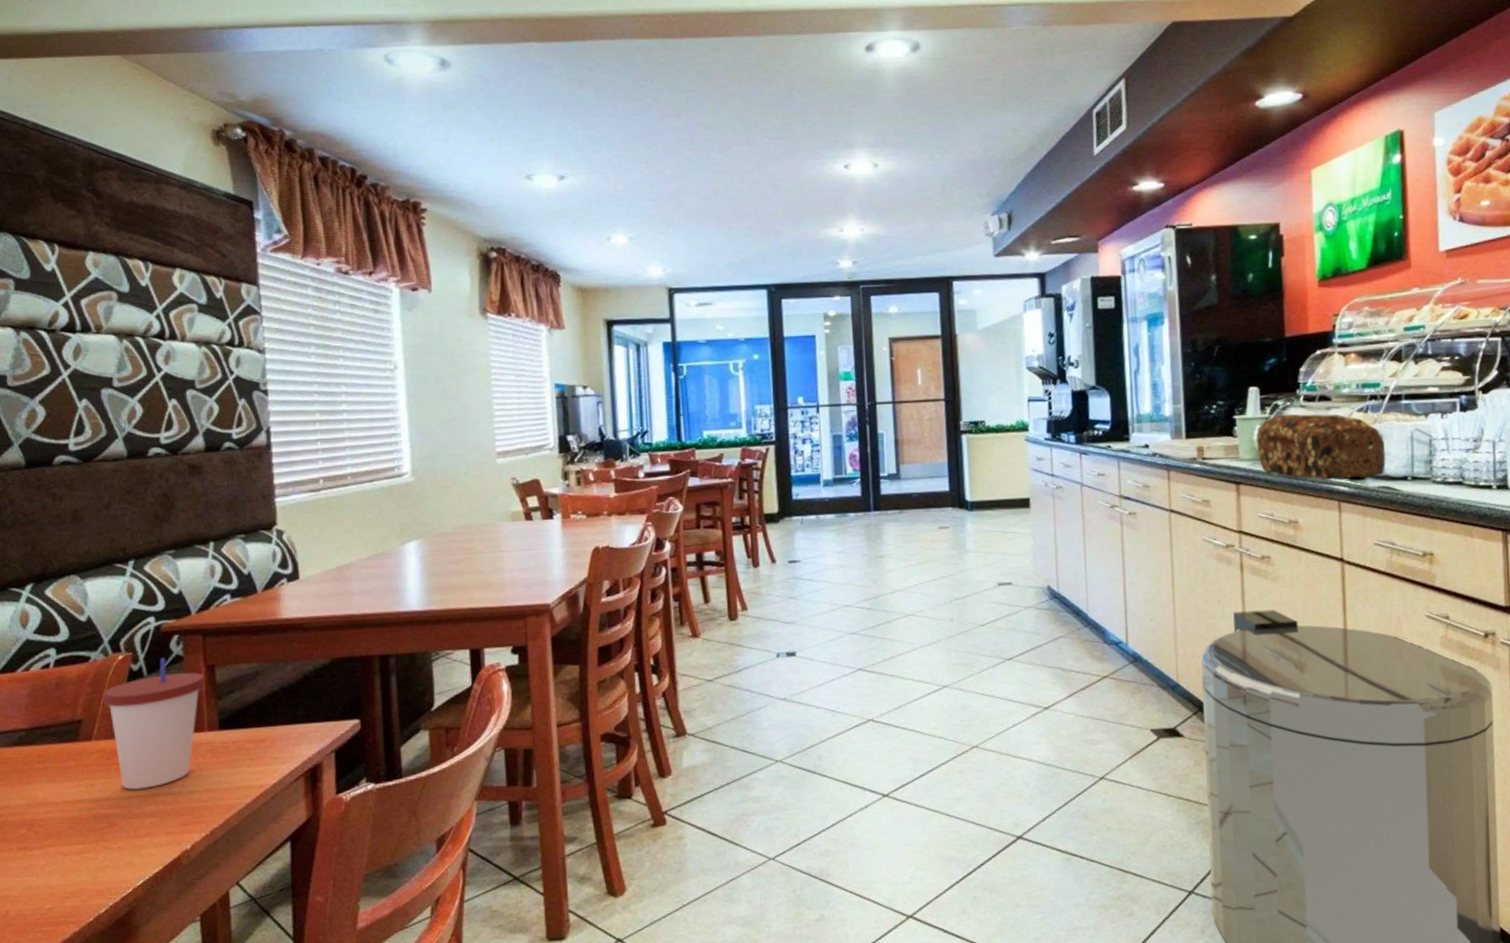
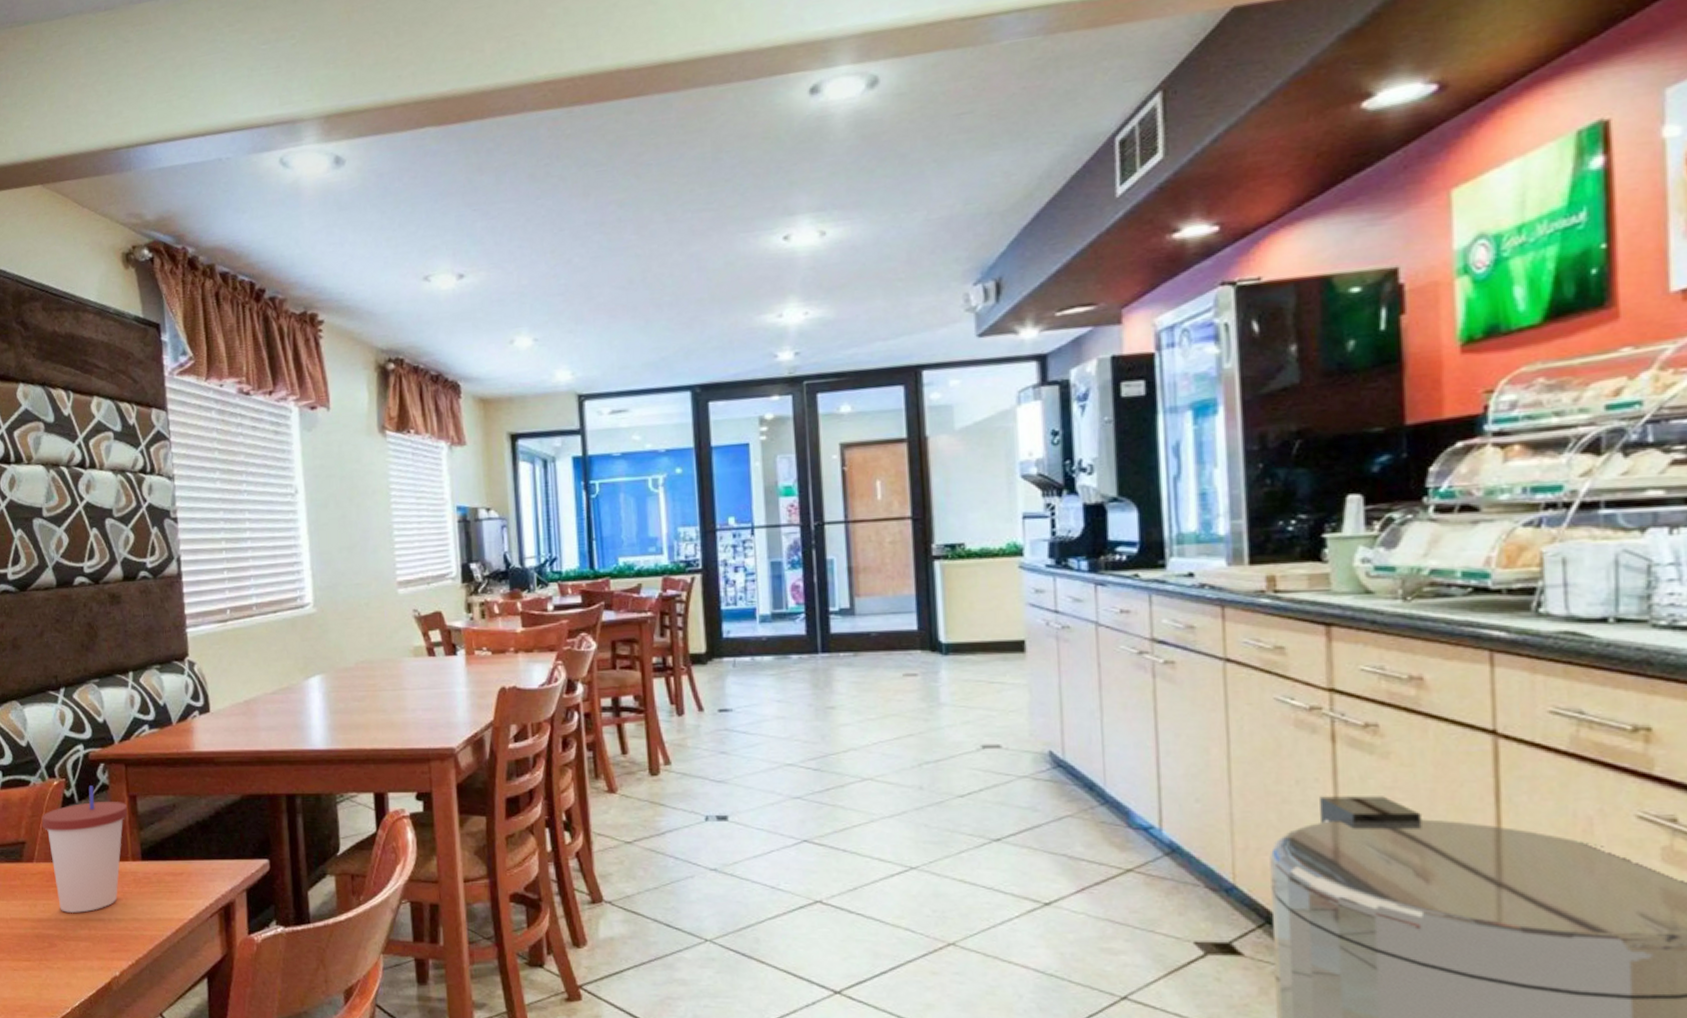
bread loaf: present [1256,413,1386,481] -> none [1357,529,1572,623]

